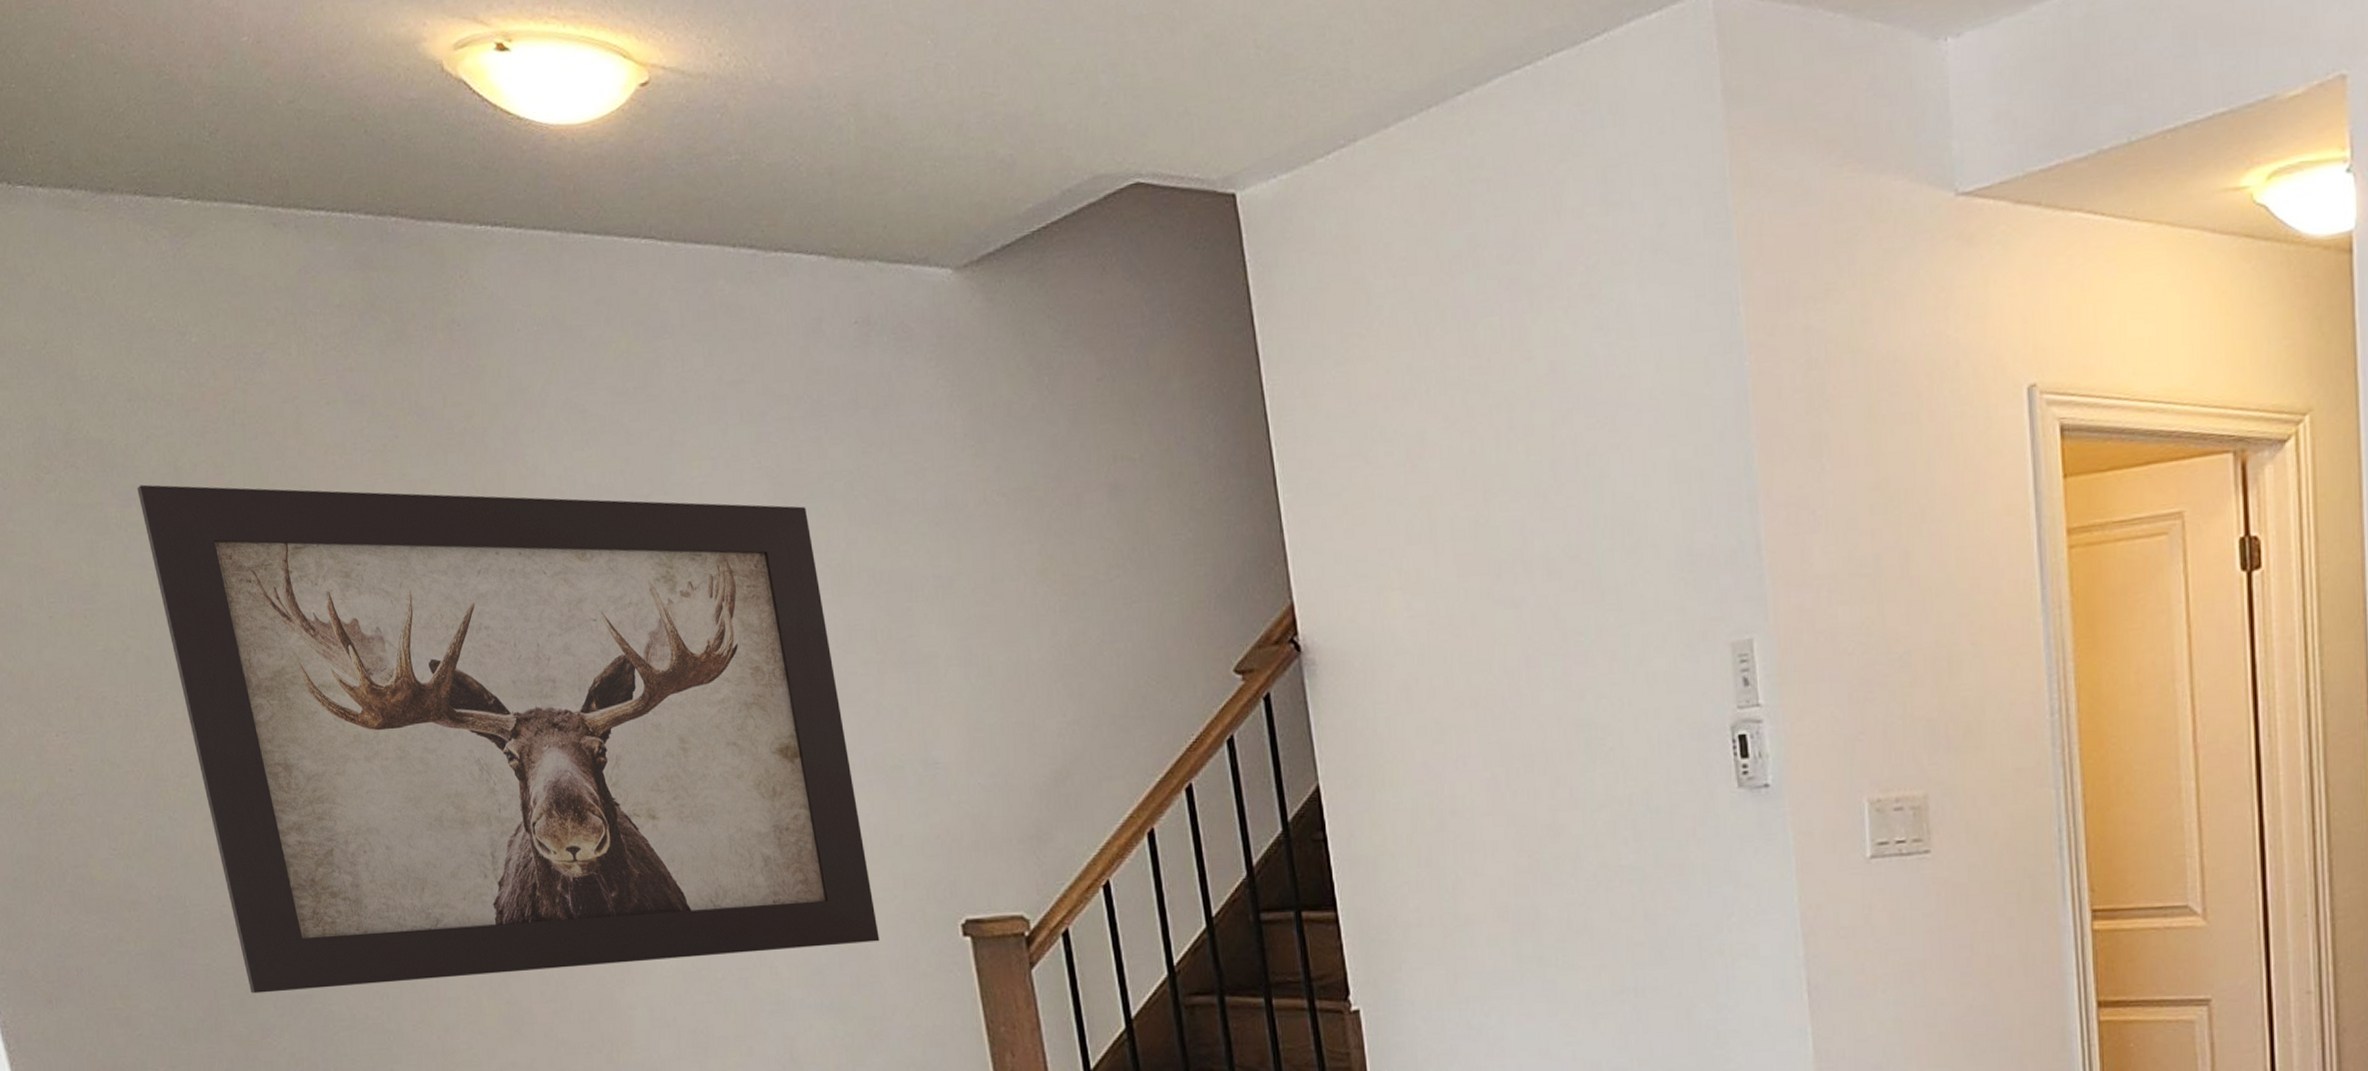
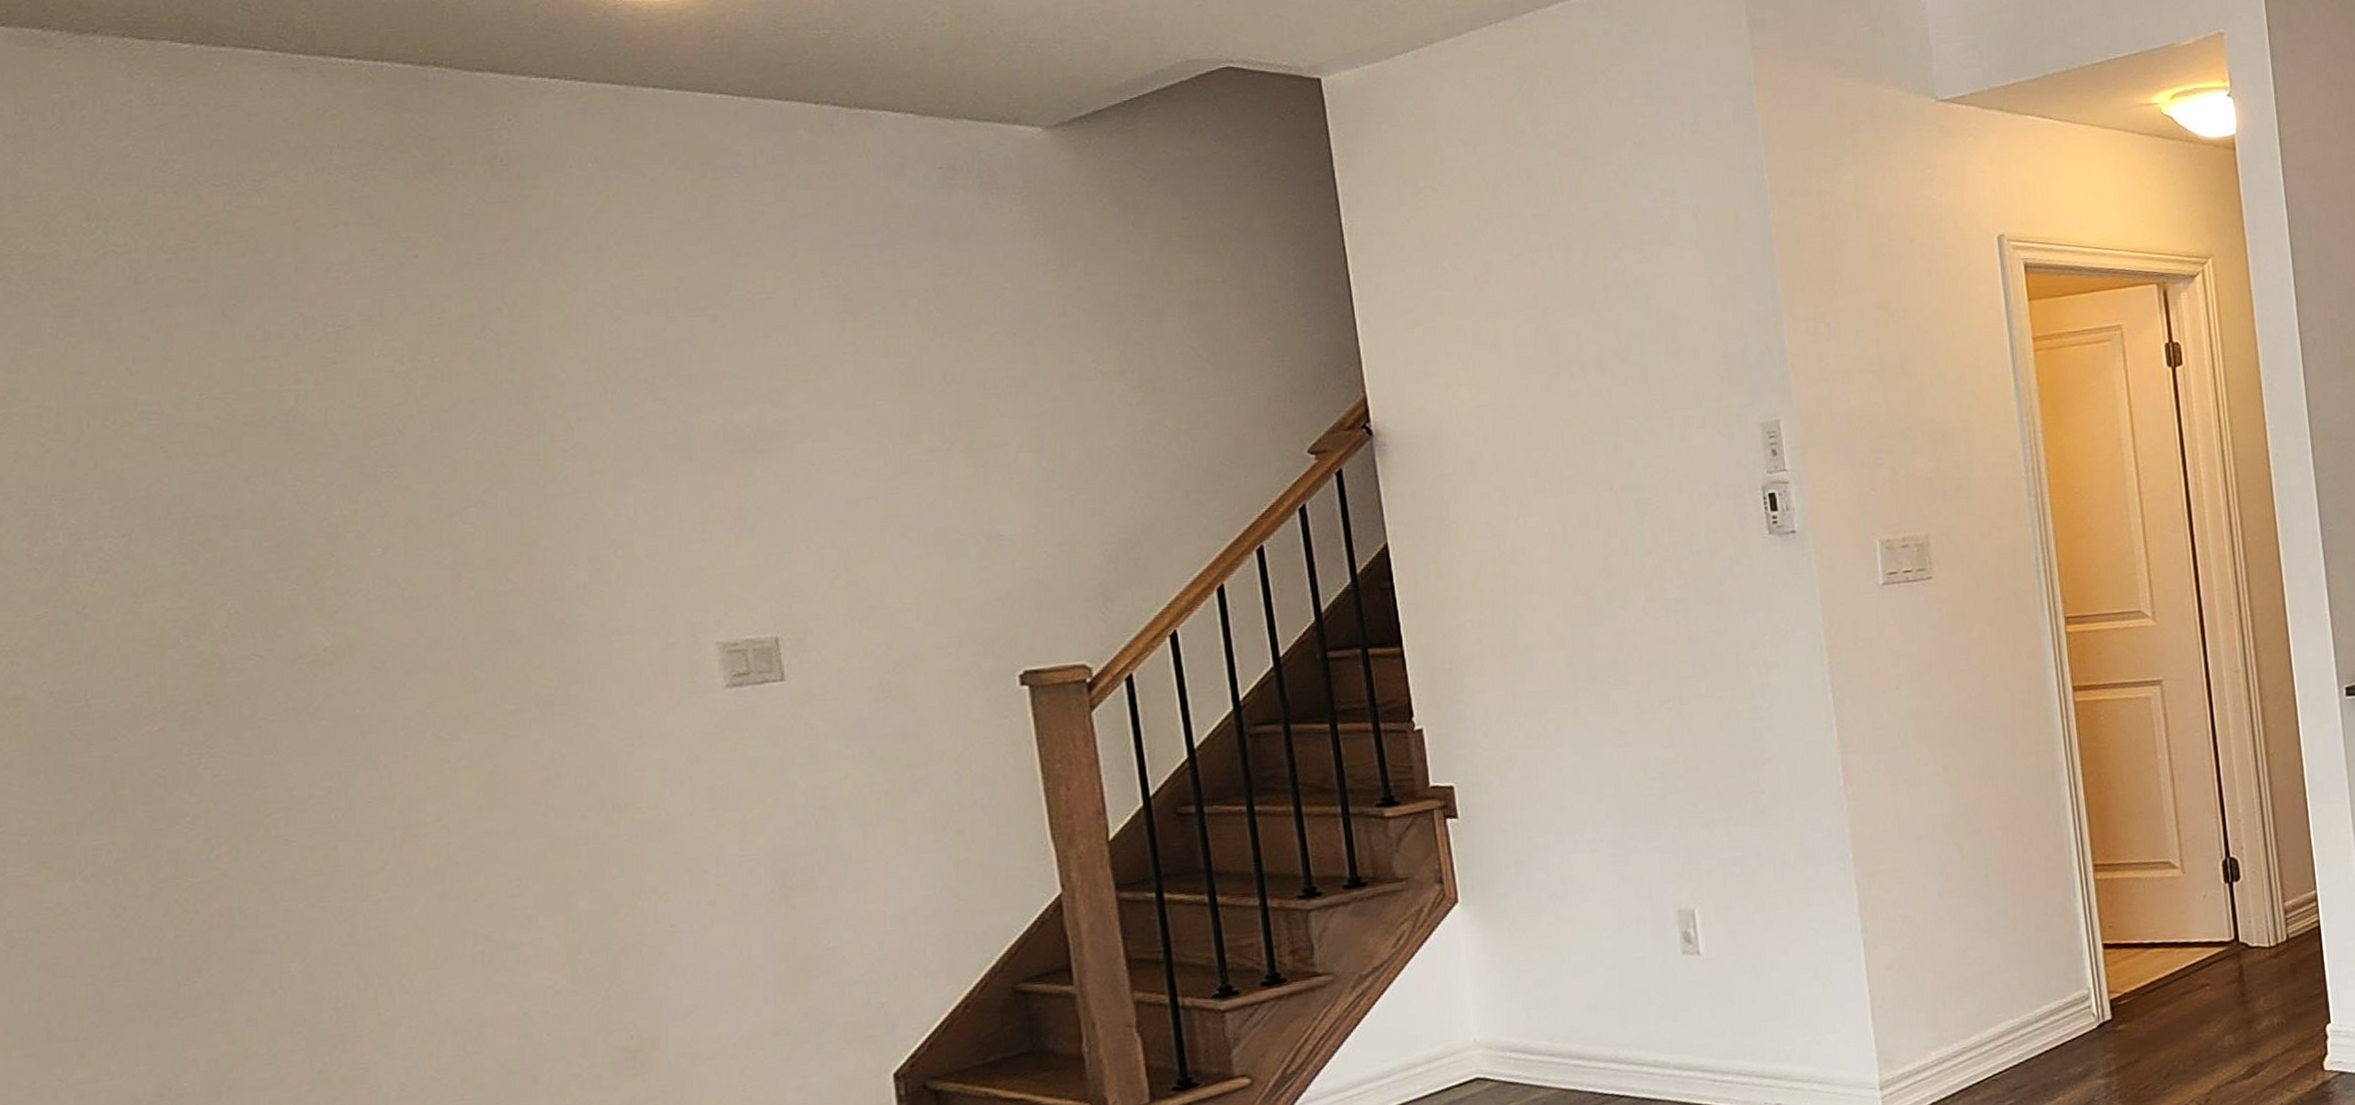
wall art: present [137,484,880,994] -> none [84,297,929,782]

